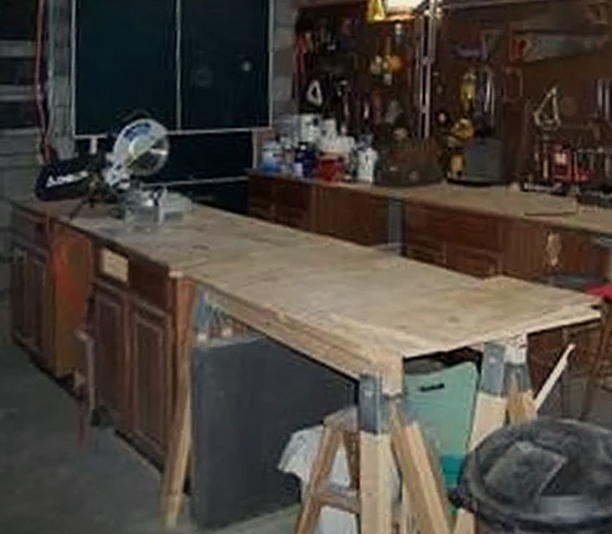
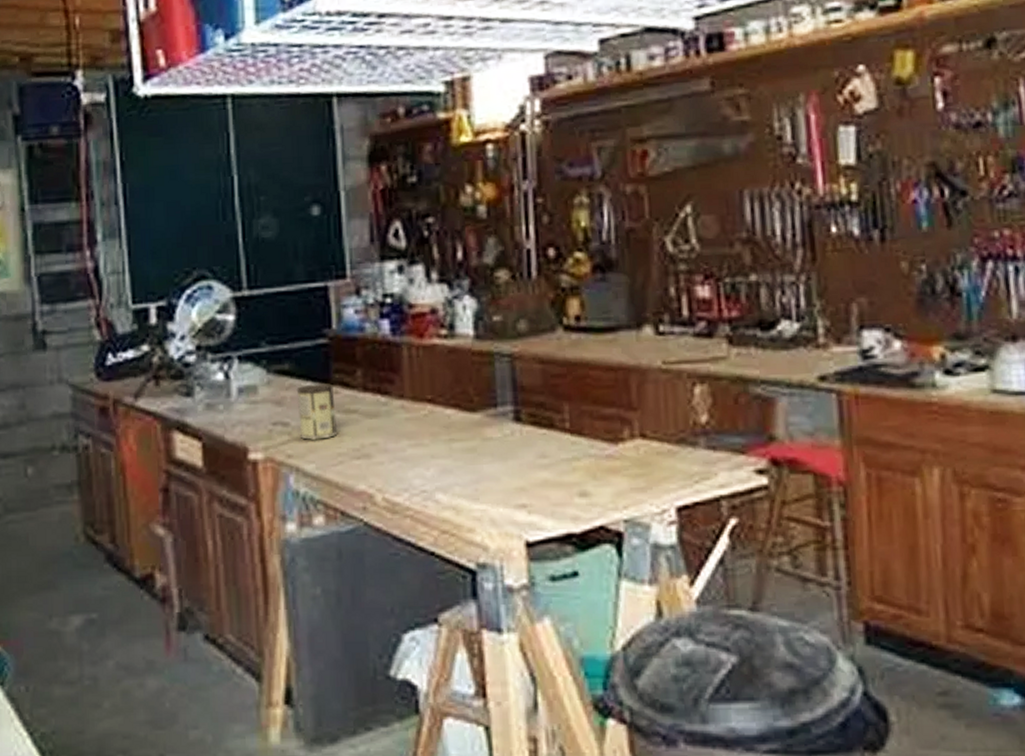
coffee can: none [216,214,250,263] -> present [296,382,338,440]

